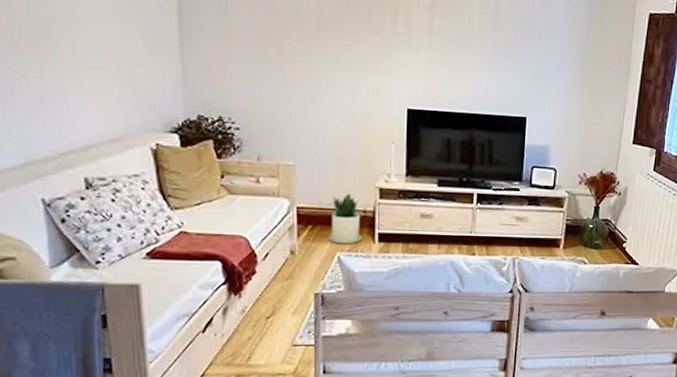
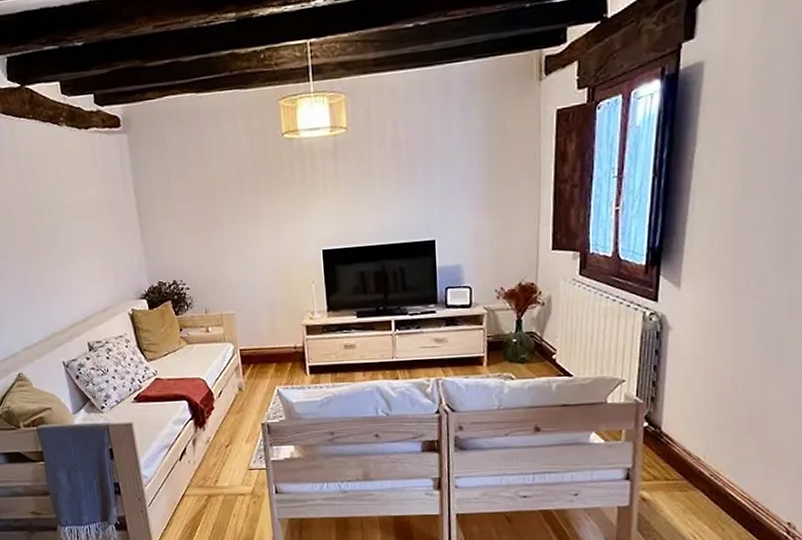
planter: present [329,193,362,244] -> none [267,332,296,379]

